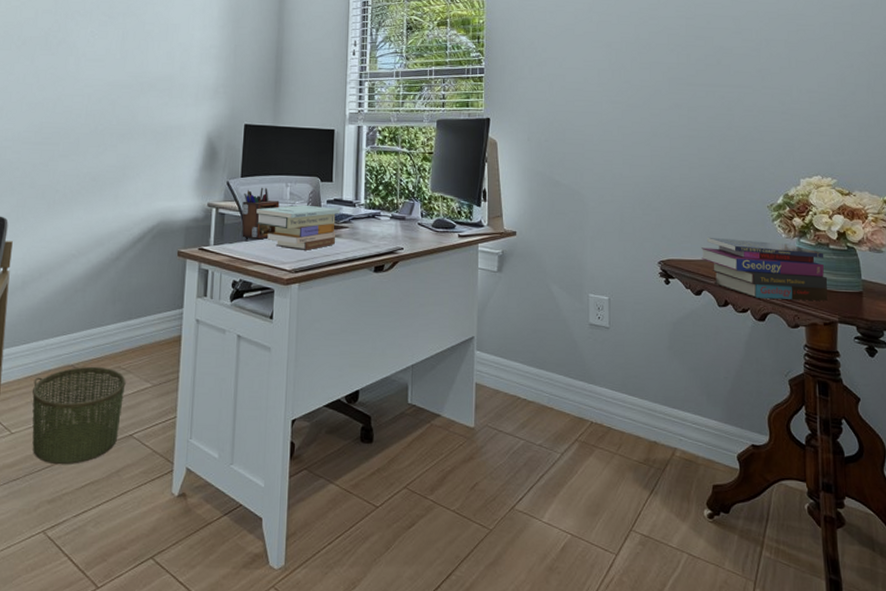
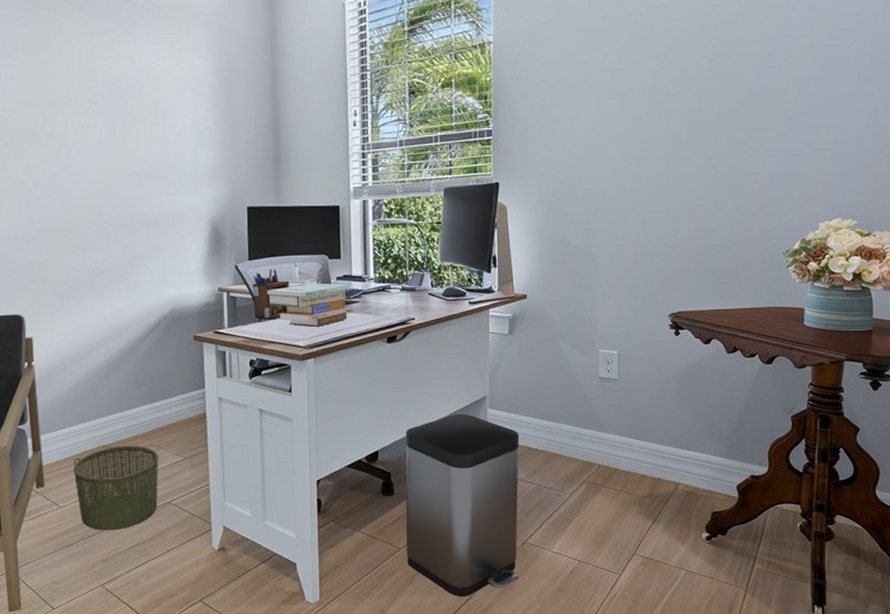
pedal bin: none [383,354,508,571] -> present [405,414,520,596]
books: present [701,237,828,301] -> none [713,287,839,343]

